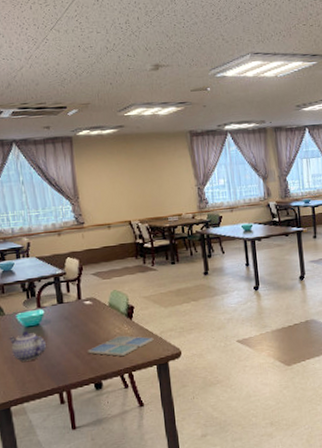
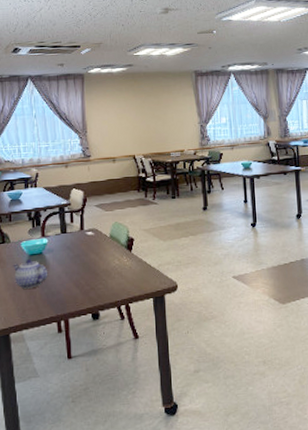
drink coaster: present [87,335,154,357] -> none [86,267,152,288]

